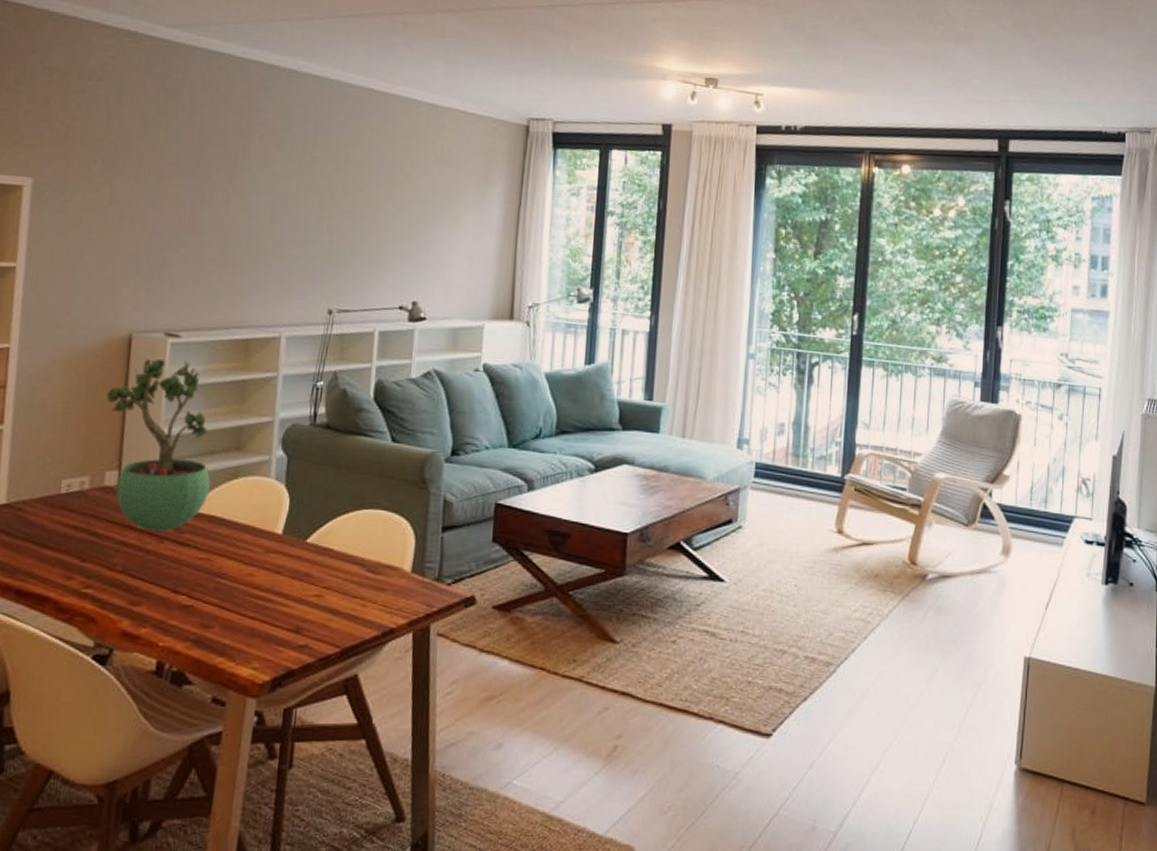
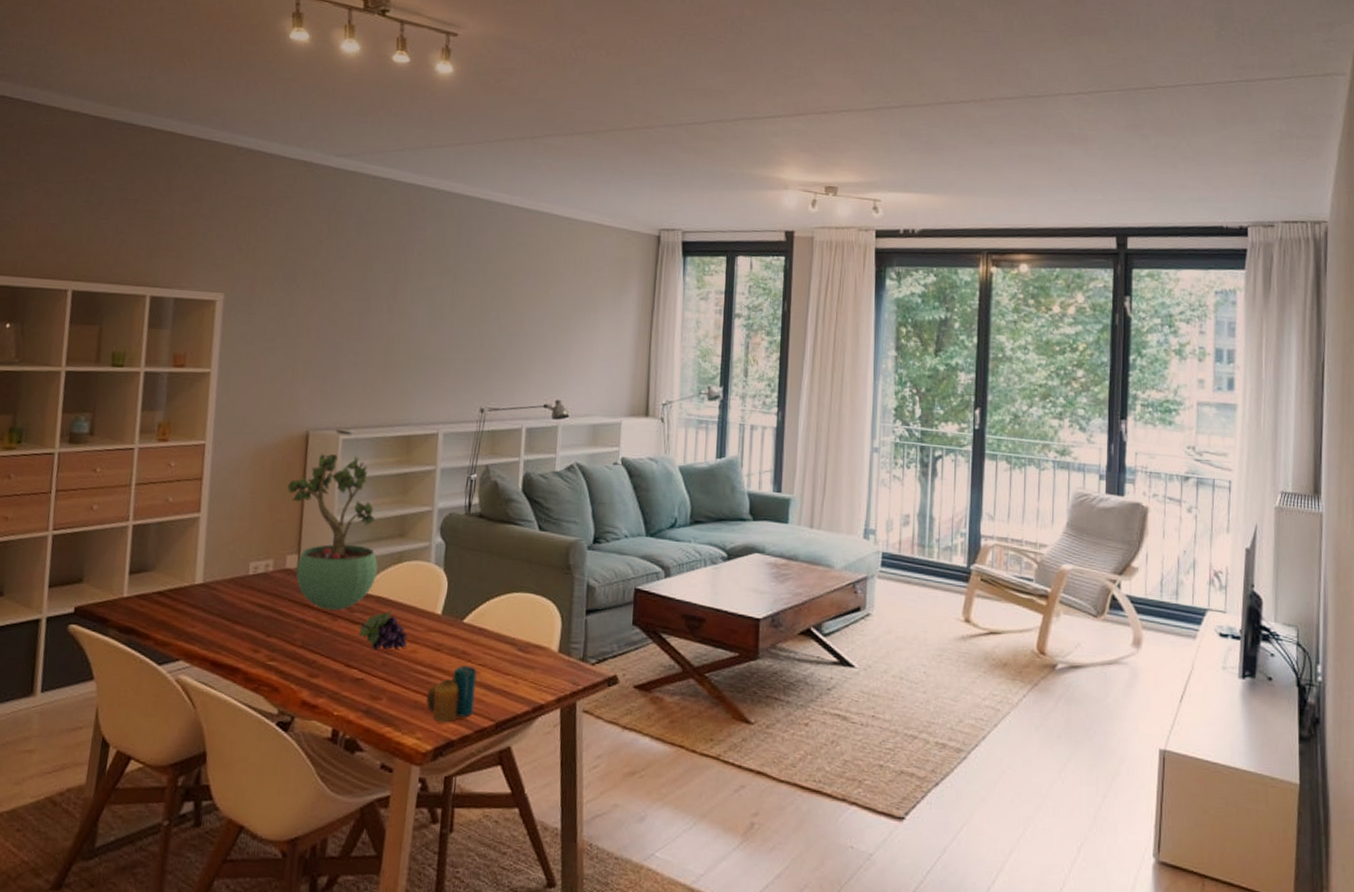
fruit: none [188,530,244,574] -> present [359,610,408,650]
candle: none [263,588,321,651] -> present [425,664,477,723]

